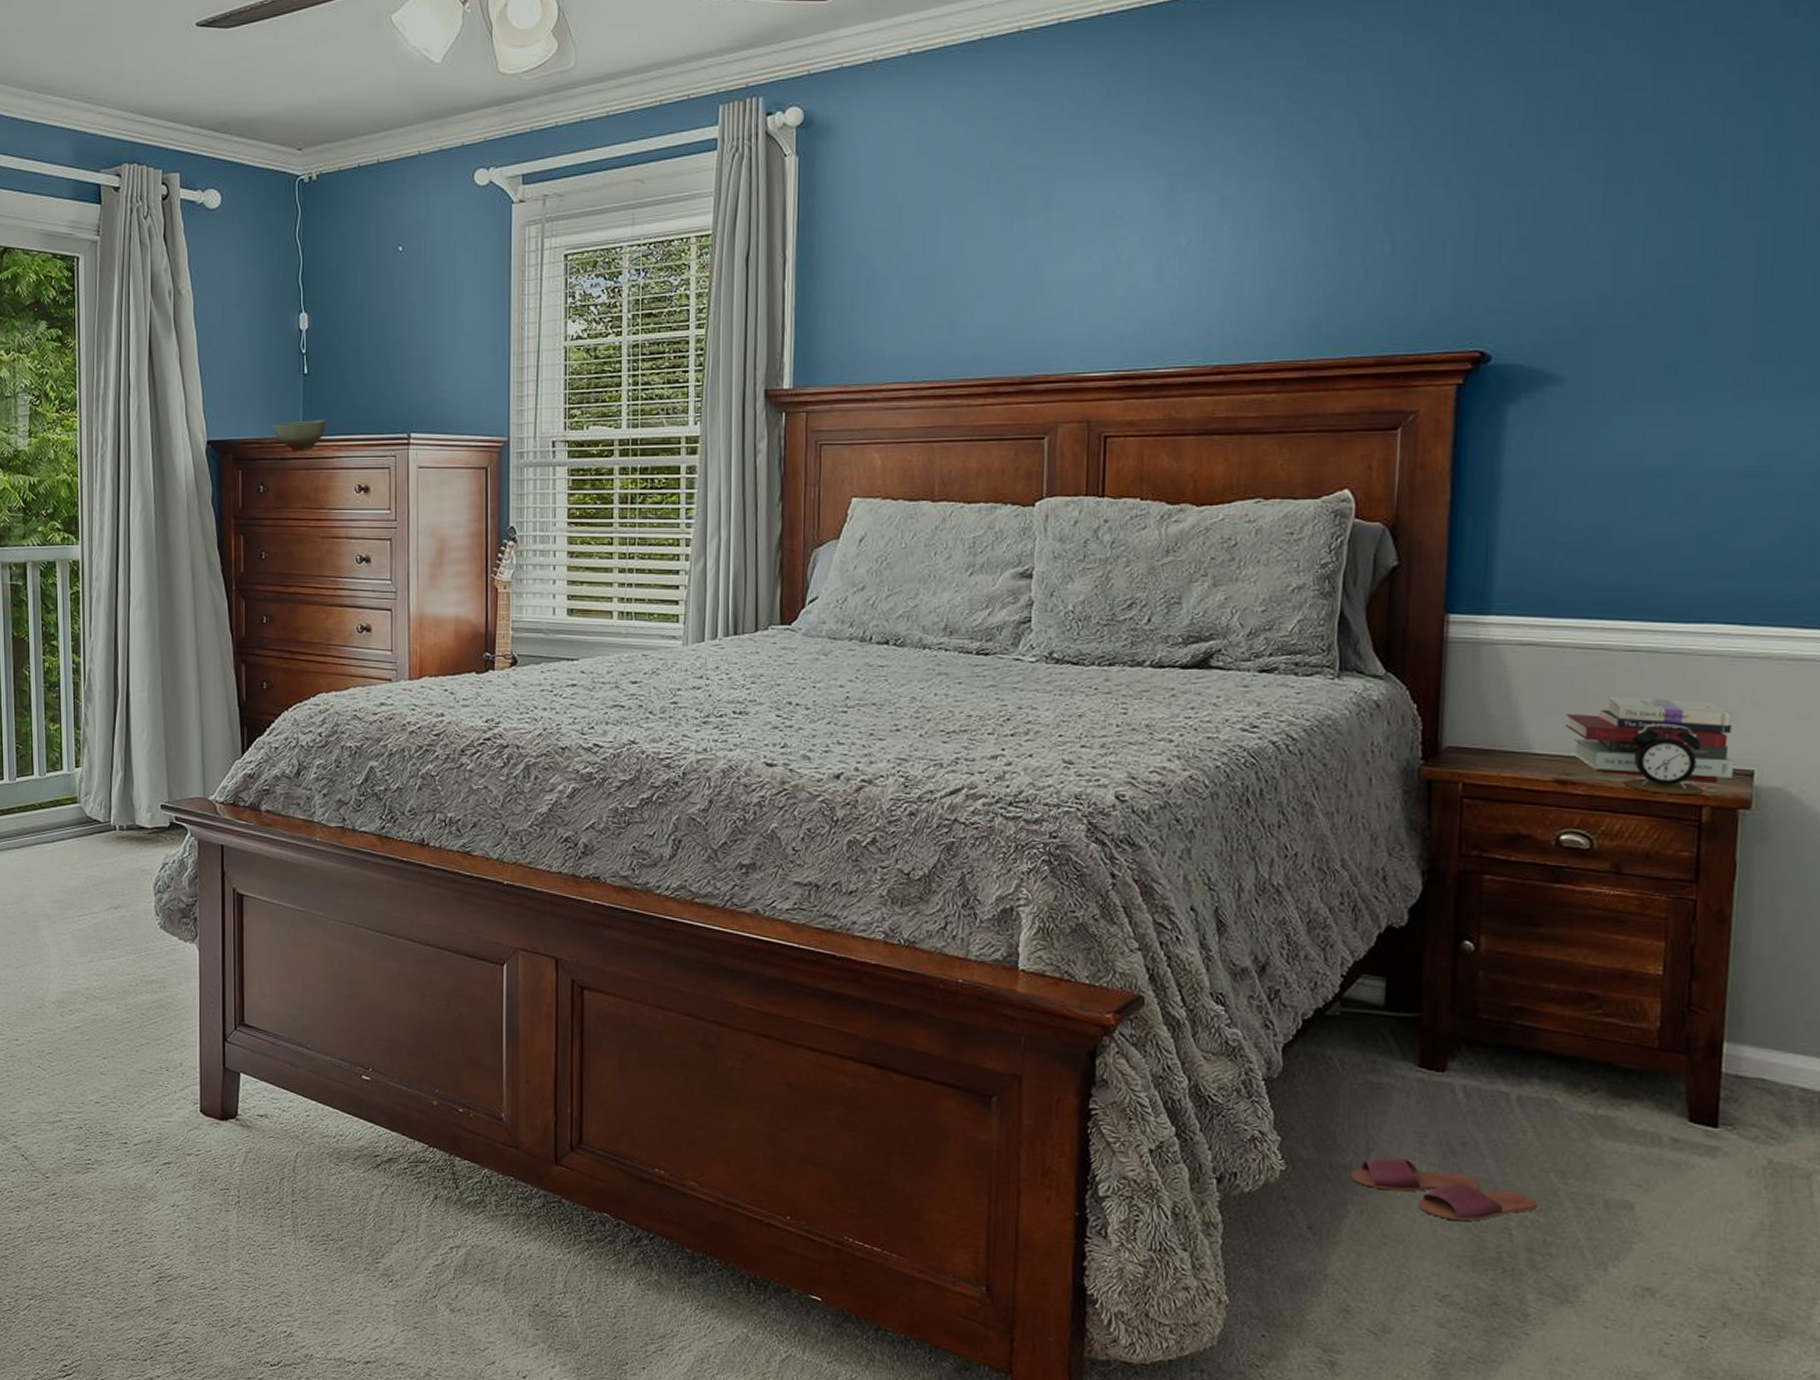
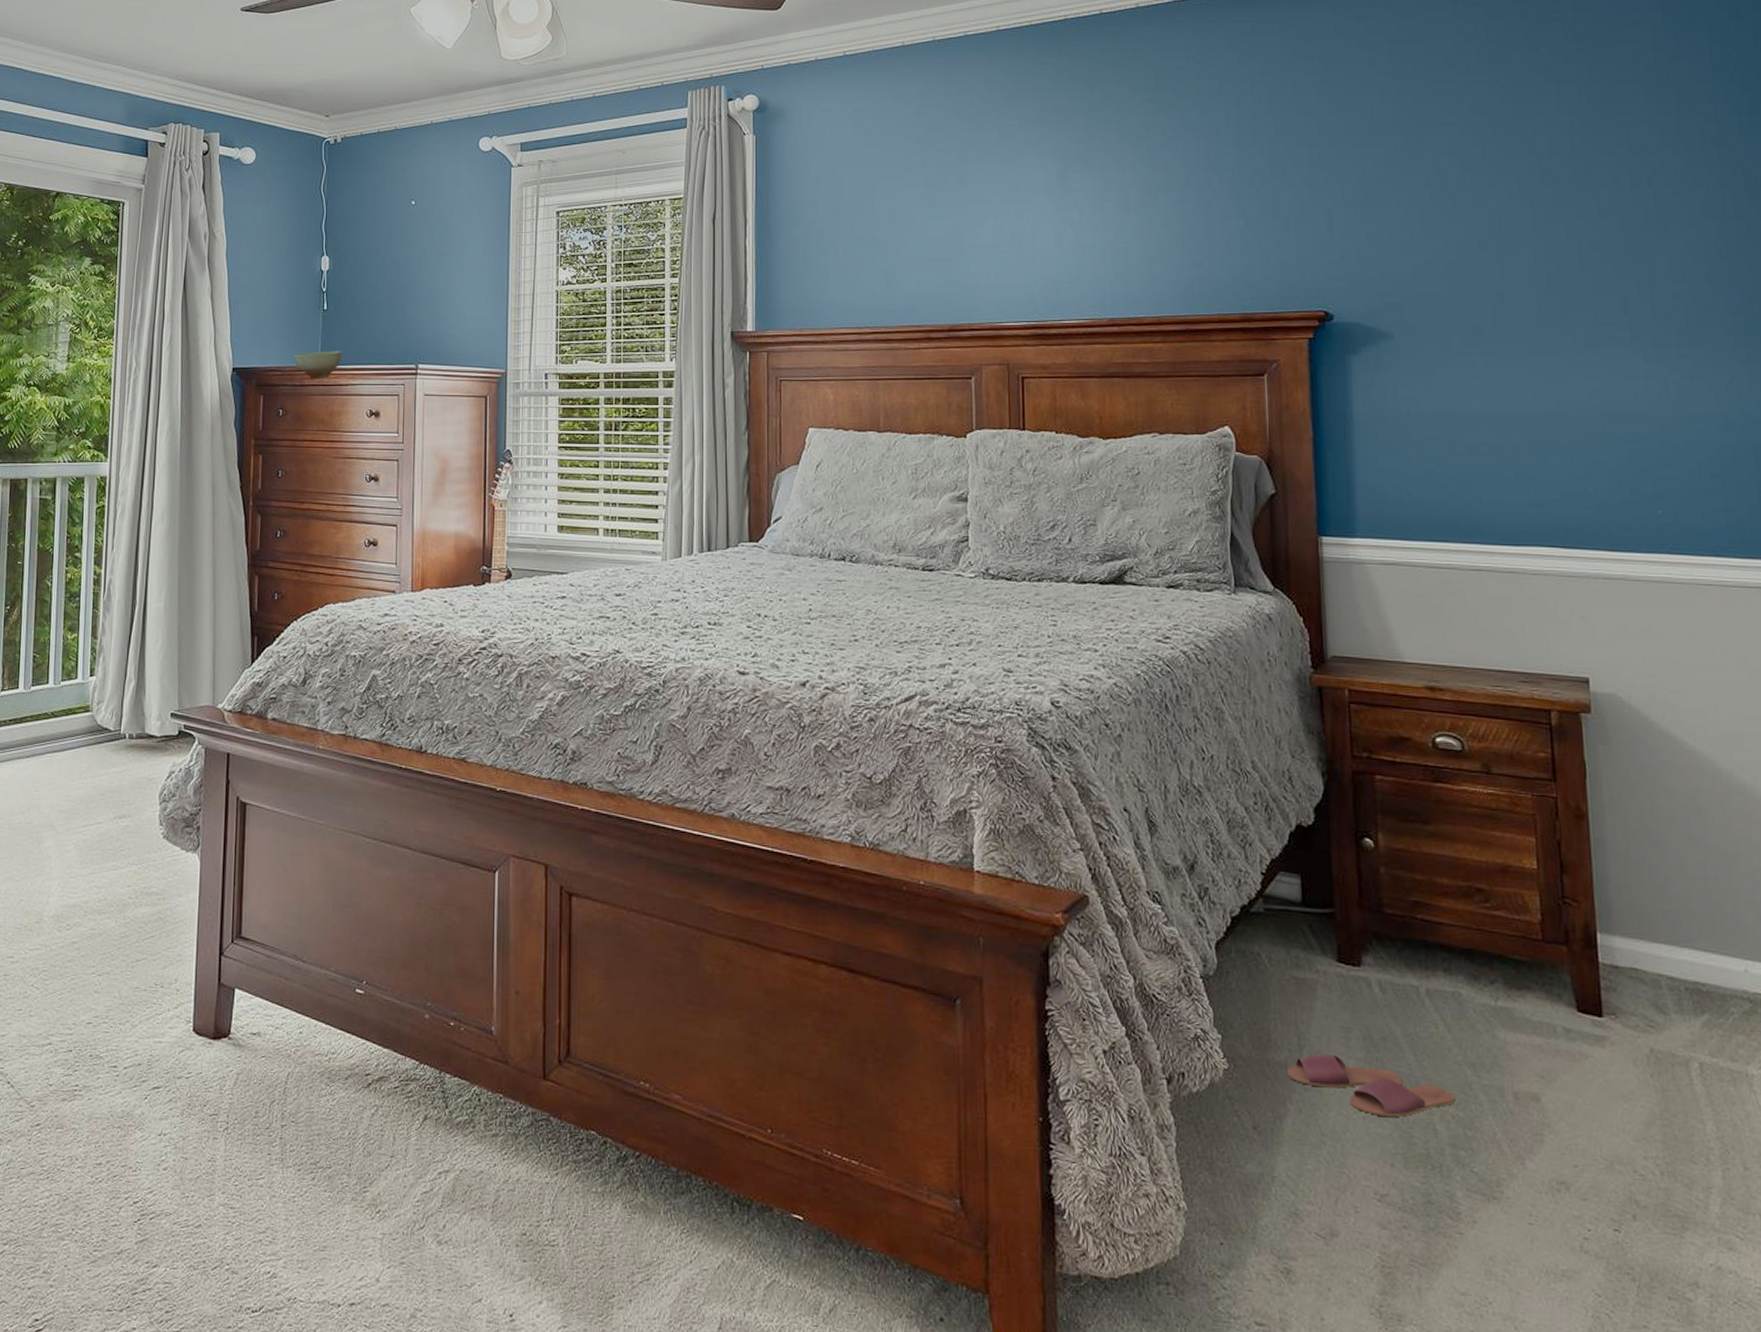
books: present [1565,696,1735,783] -> none [1427,611,1572,689]
alarm clock: present [1625,724,1703,796] -> none [1484,635,1550,701]

